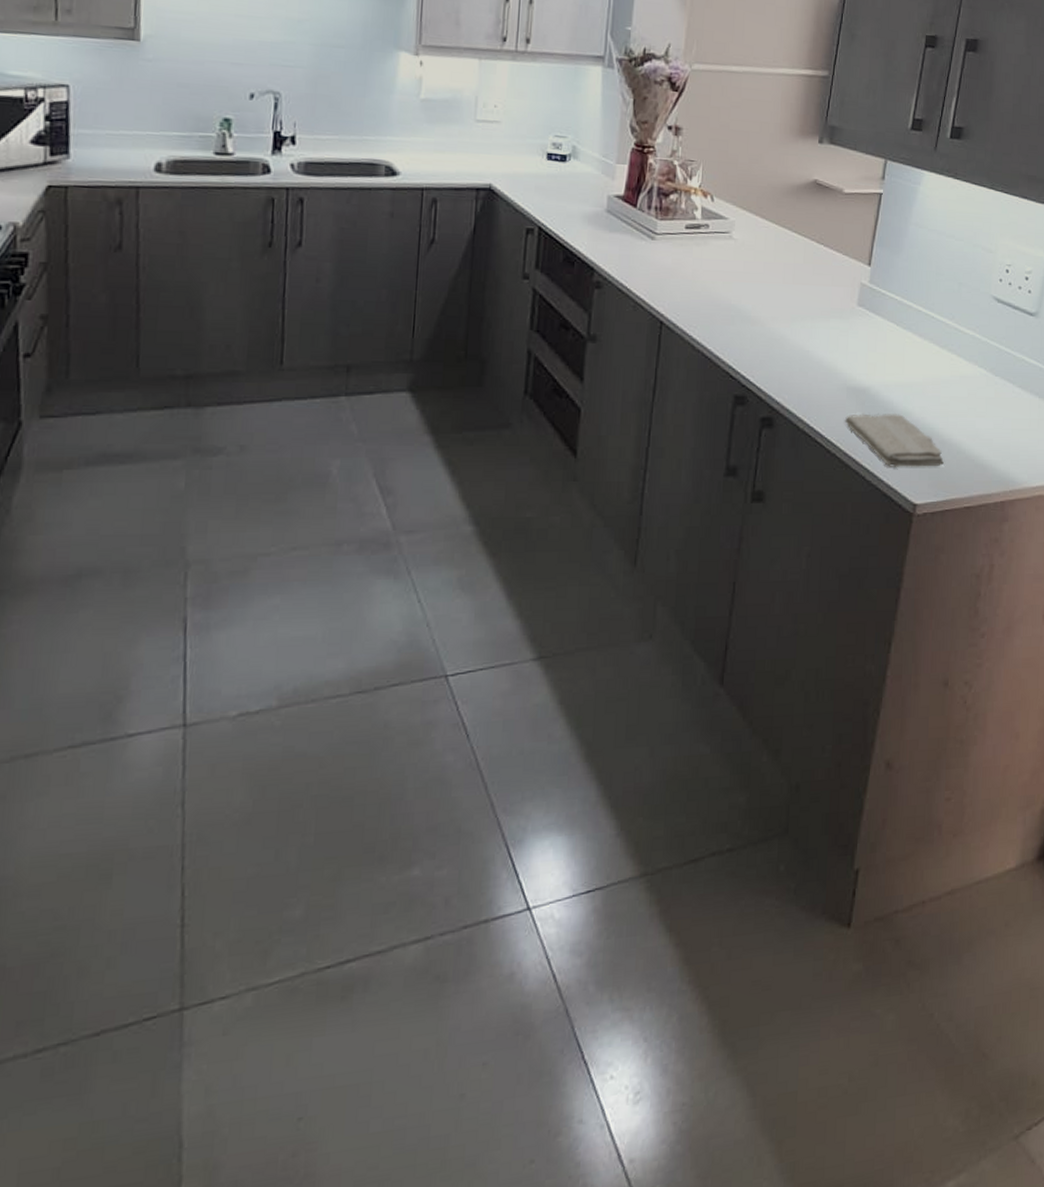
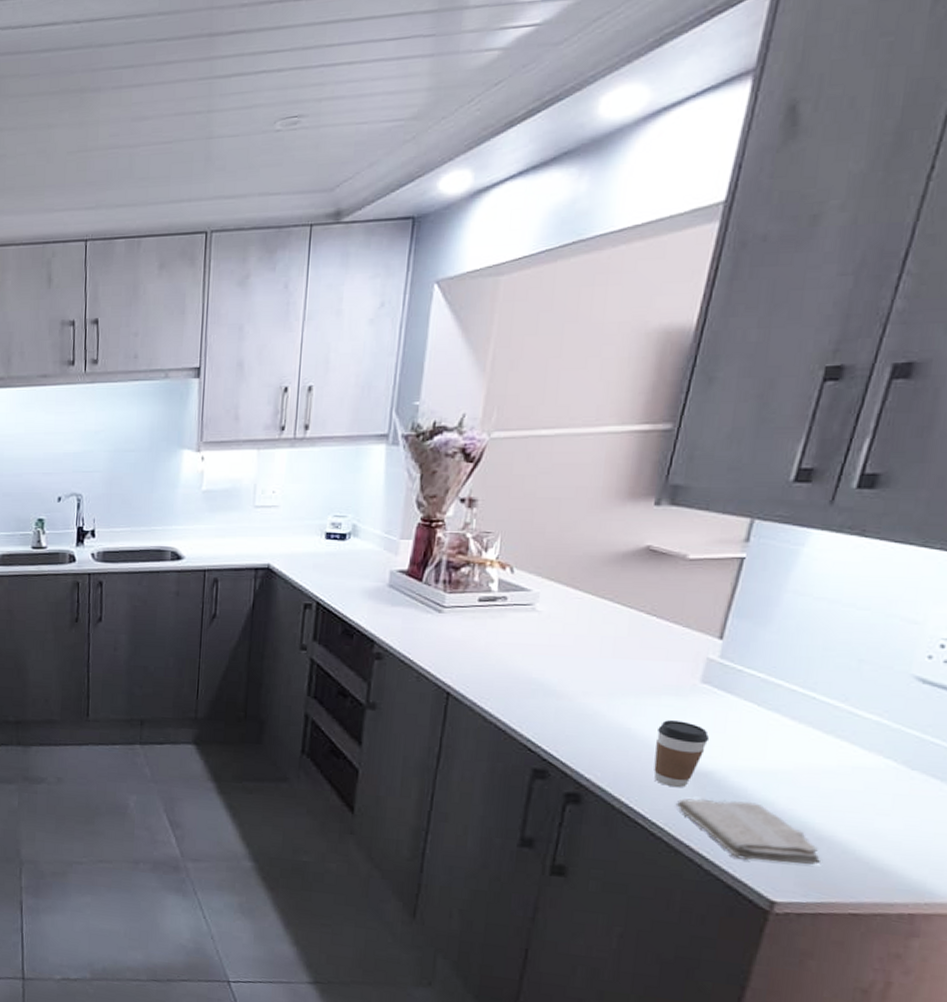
coffee cup: none [827,342,866,405] -> present [653,720,710,788]

